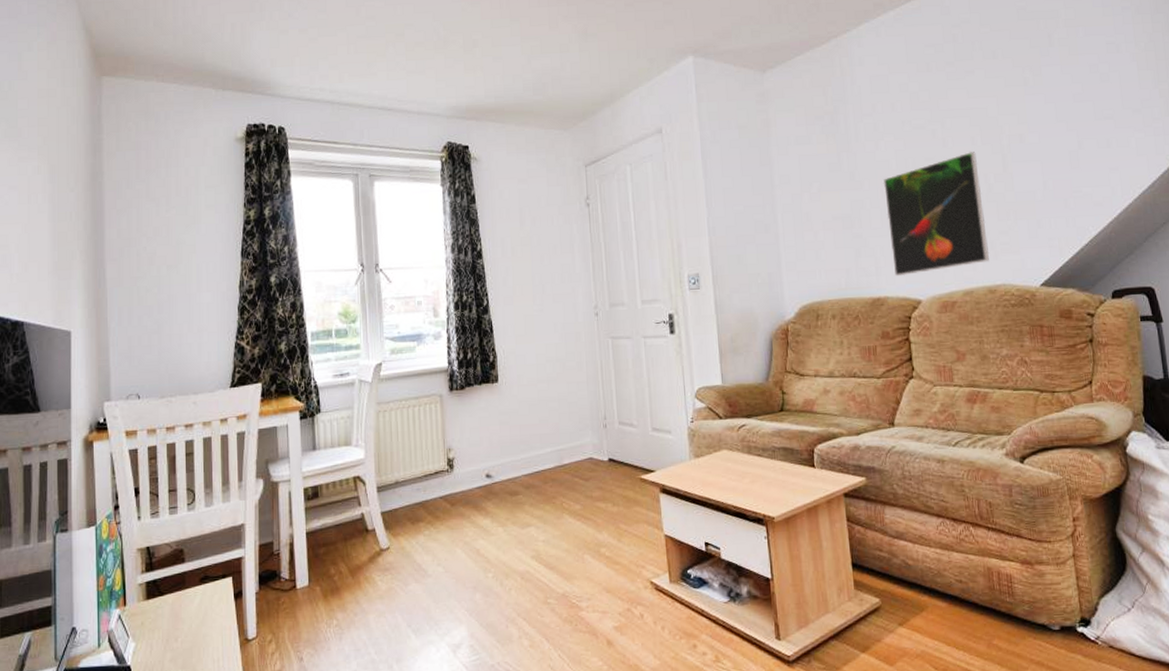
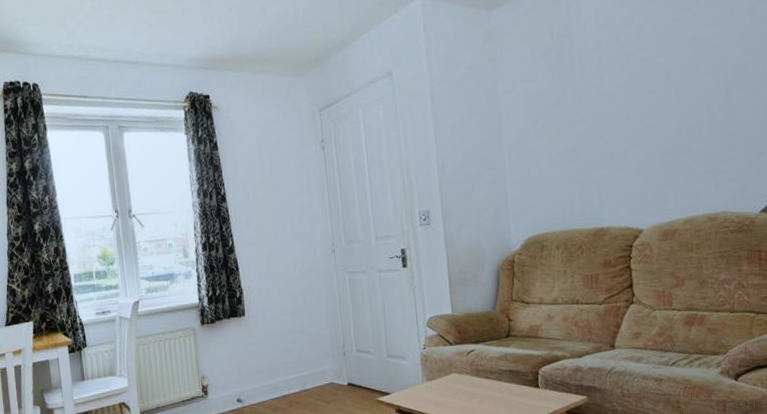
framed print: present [883,151,990,277] -> none [607,81,711,207]

